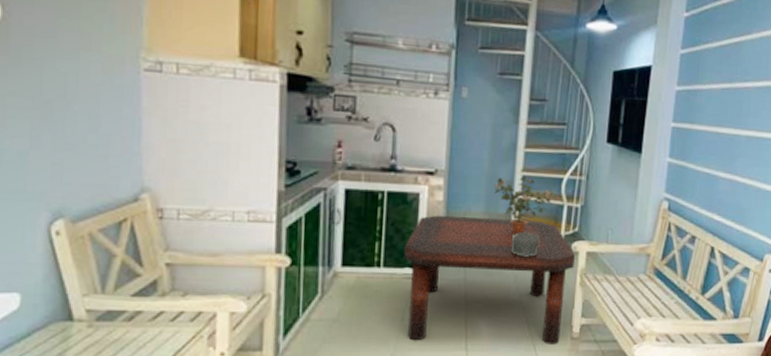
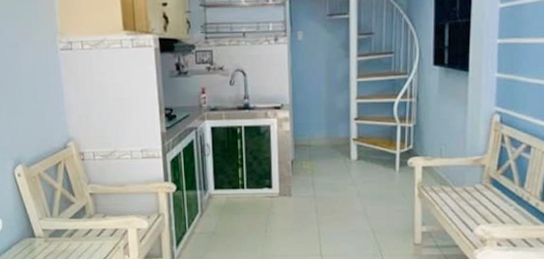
coffee table: present [404,215,575,344] -> none [262,141,411,250]
potted plant: present [493,176,556,234] -> none [332,103,389,154]
decorative box: present [512,232,539,257] -> none [353,153,377,174]

